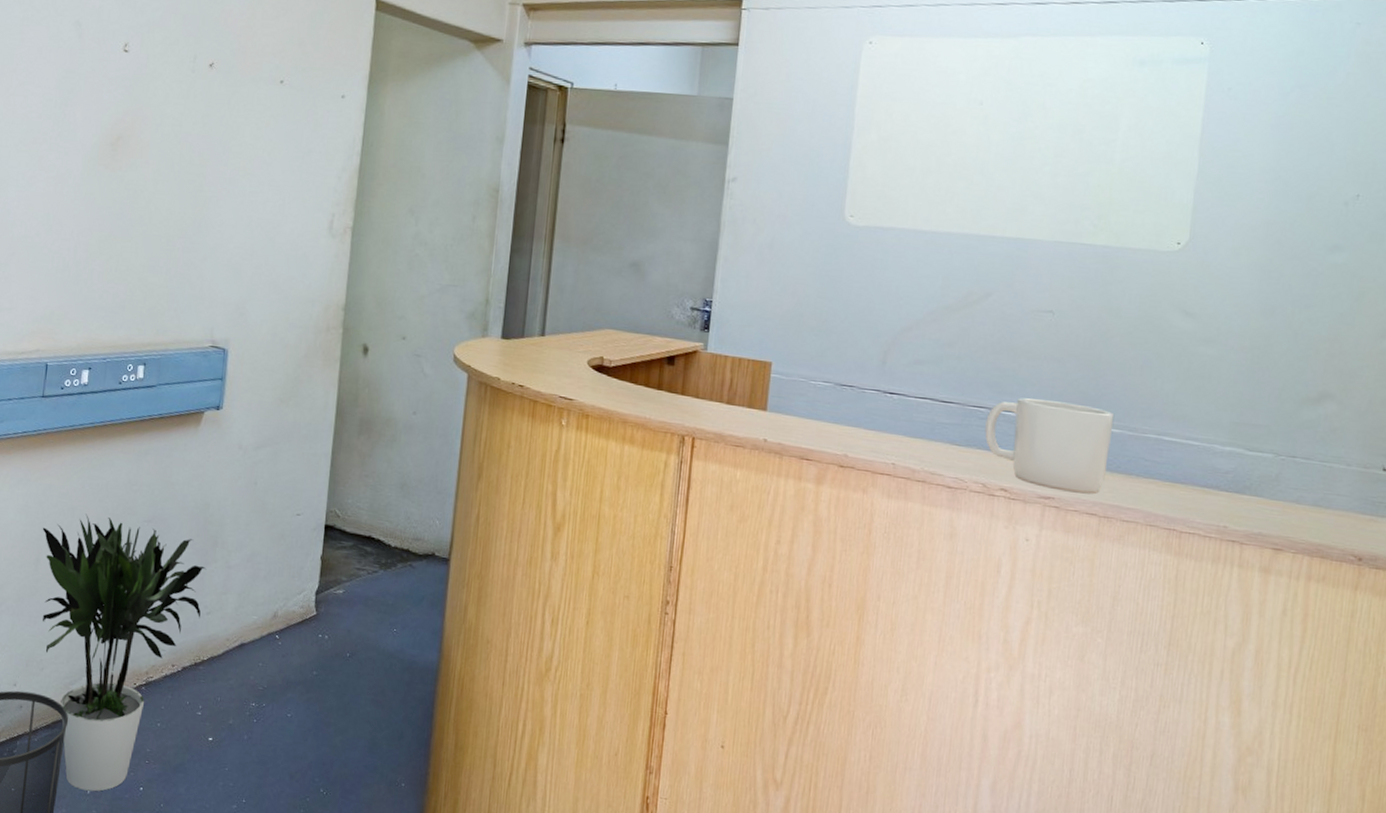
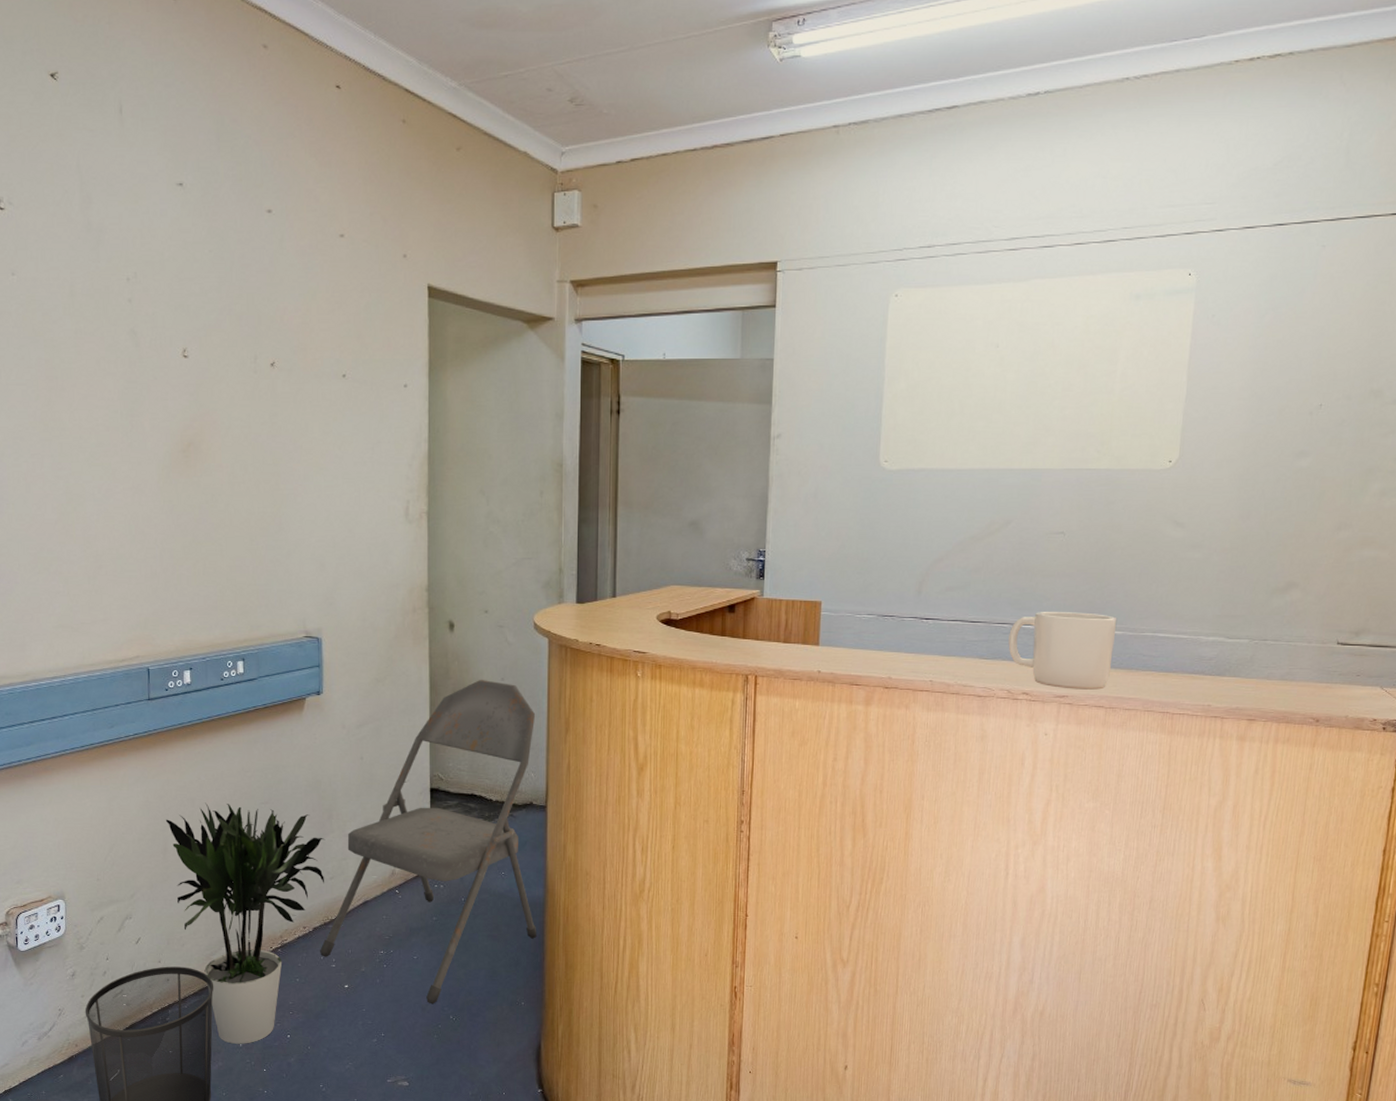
folding chair: none [186,411,447,773] -> present [320,680,537,1004]

